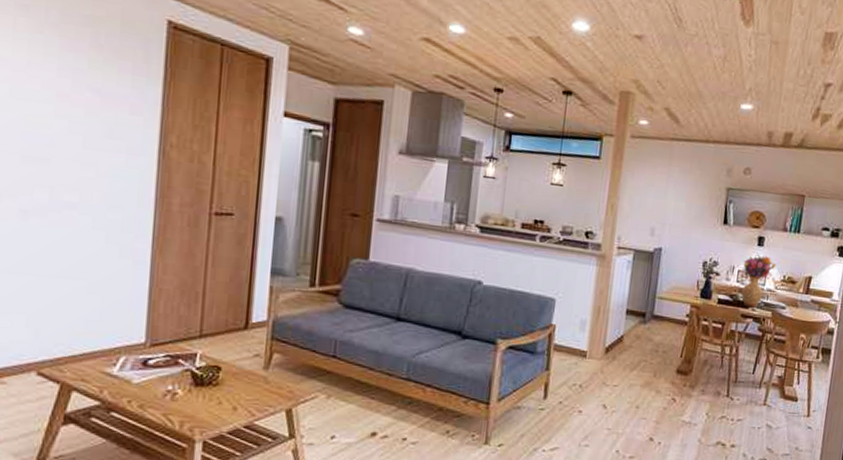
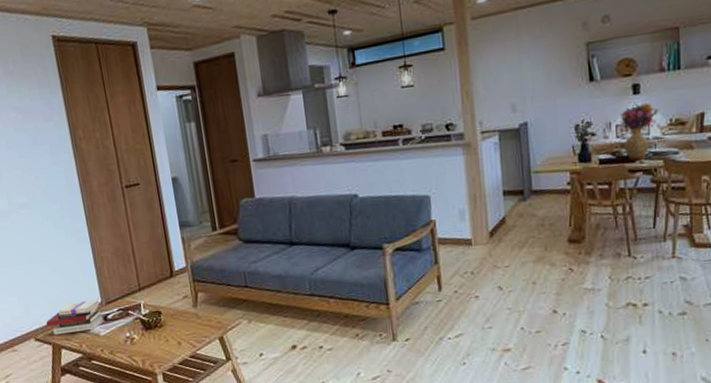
books: none [59,335,143,376] -> present [45,299,104,335]

